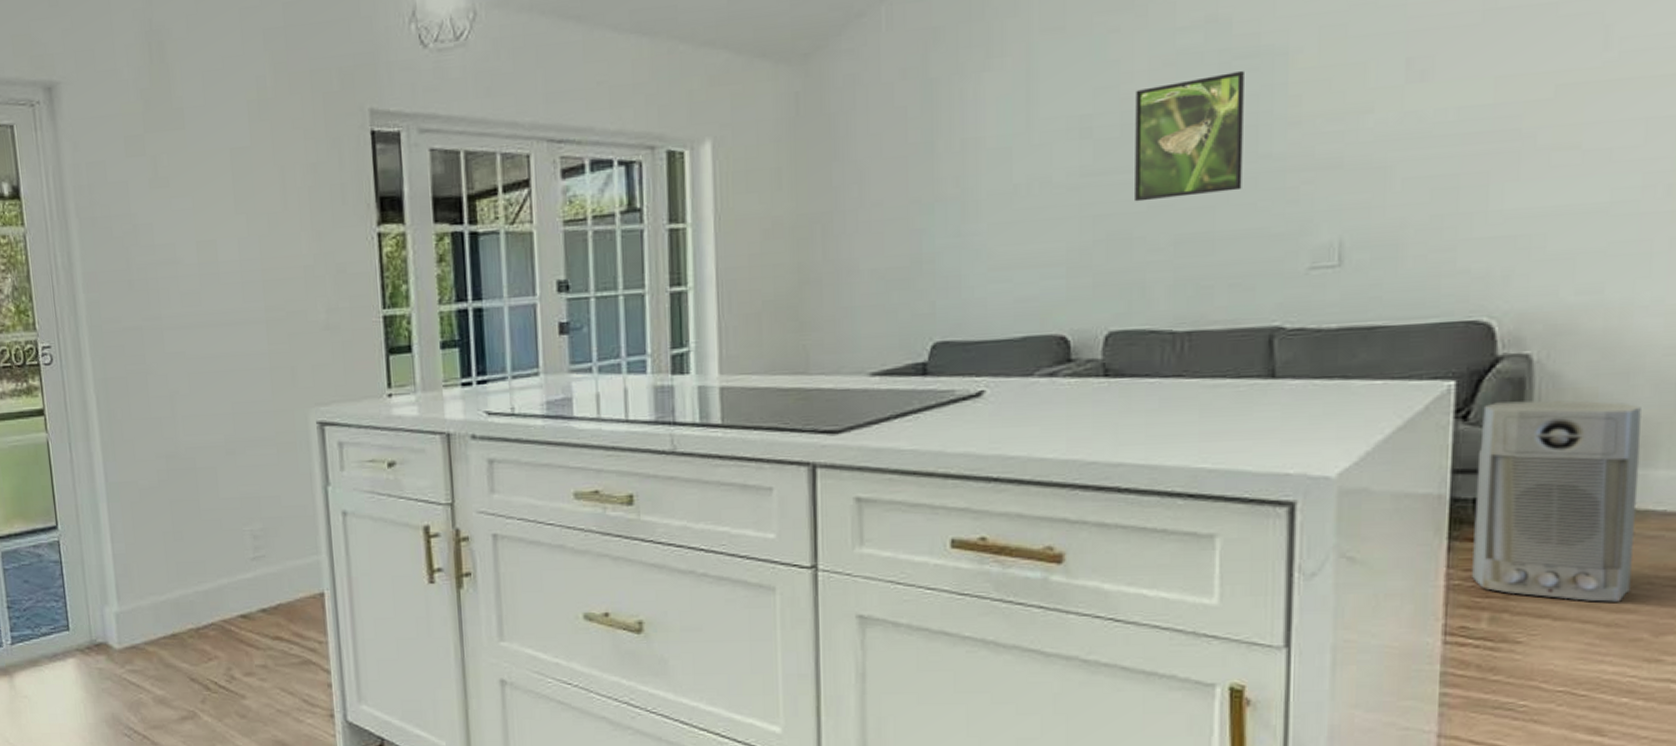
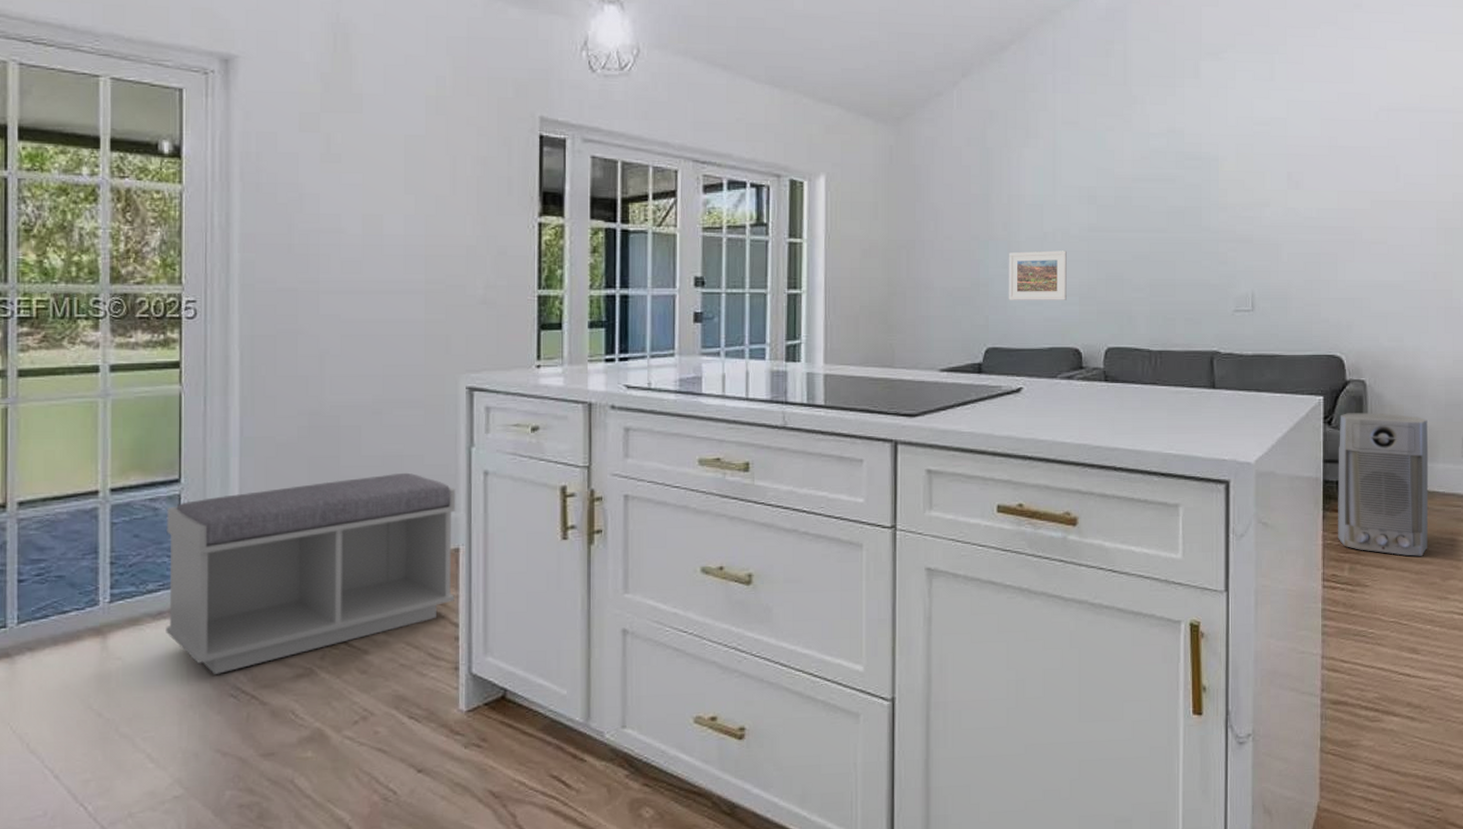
bench: none [49,514,324,714] -> present [166,472,456,674]
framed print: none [962,206,1048,279] -> present [1008,250,1067,300]
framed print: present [1135,71,1244,202] -> none [1124,168,1192,253]

